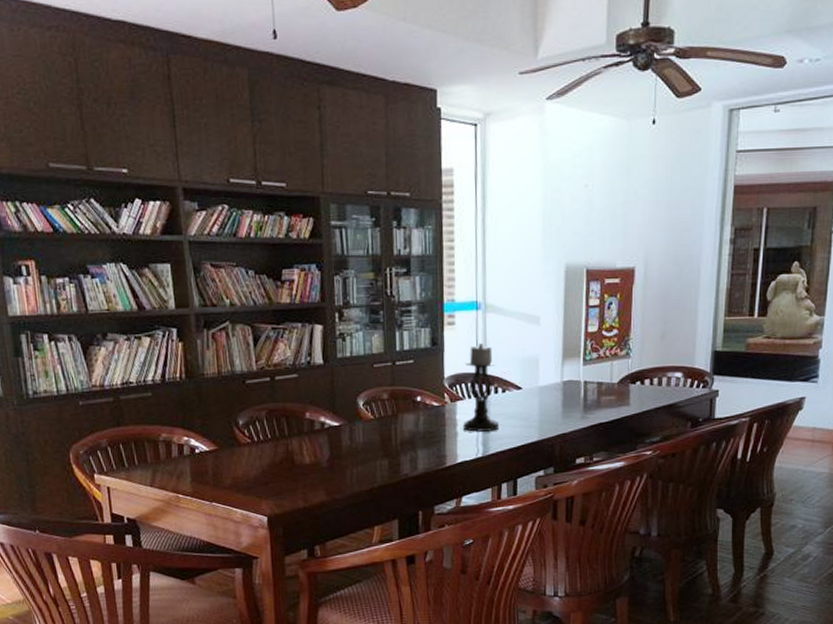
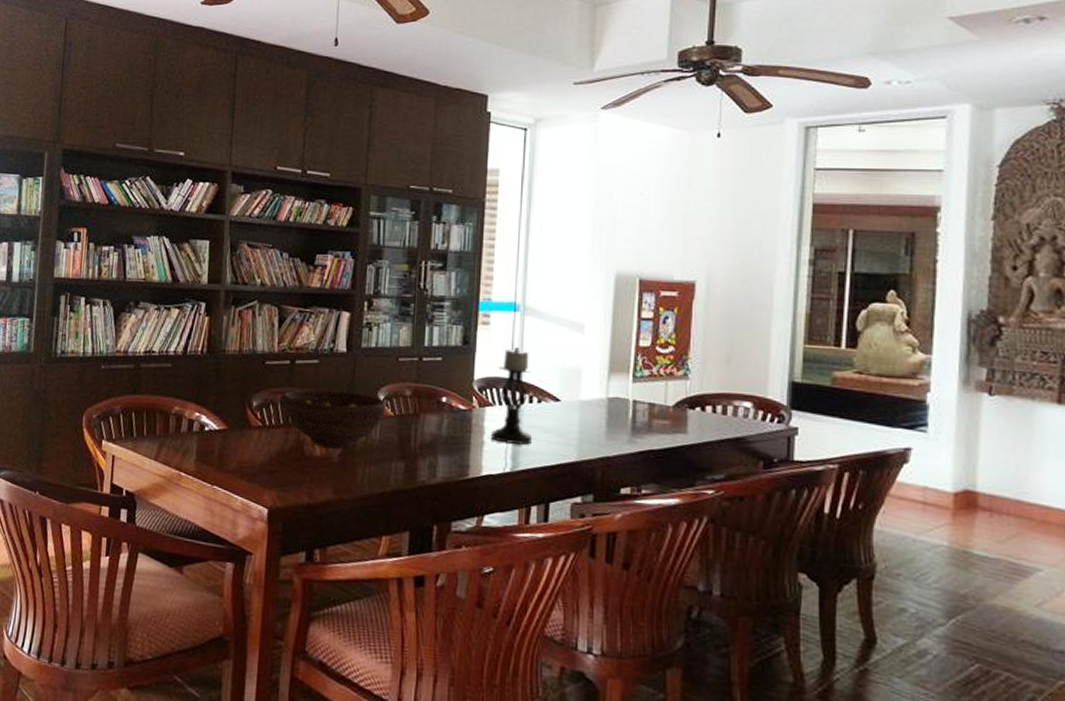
fruit bowl: none [268,400,367,455] -> present [283,389,387,449]

